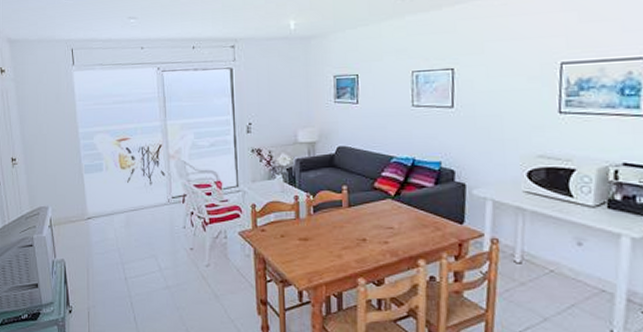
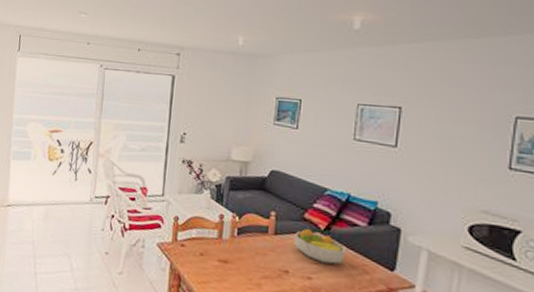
fruit bowl: none [367,196,417,226] -> present [293,228,346,264]

